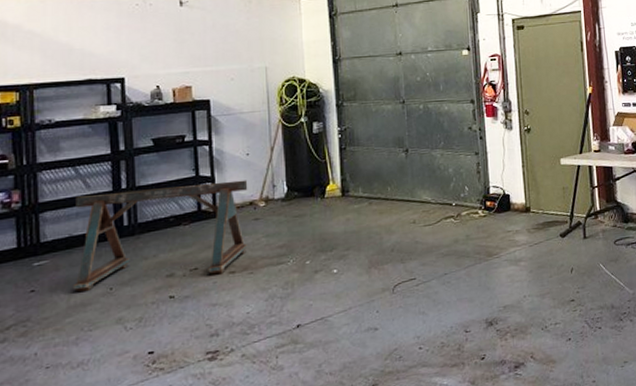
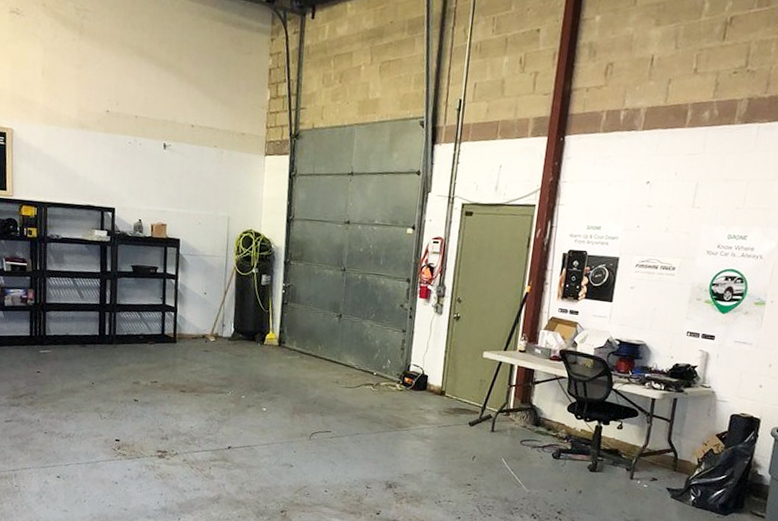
sawhorse: present [72,180,248,292] -> none [66,303,203,391]

